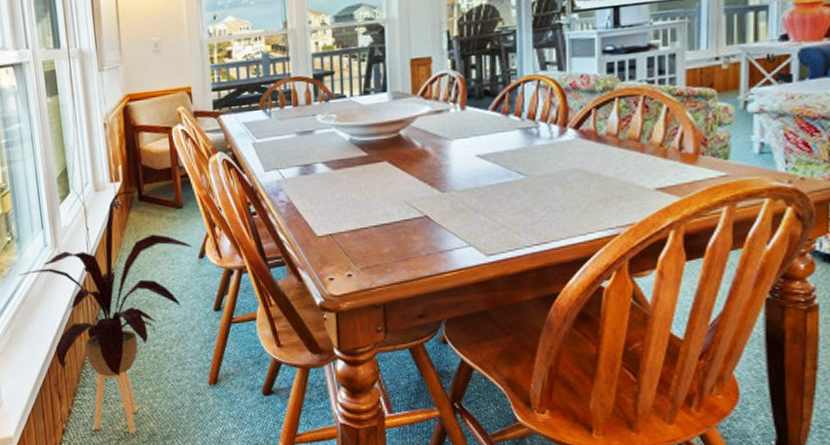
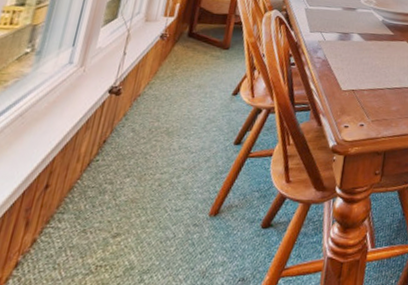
house plant: present [18,190,192,434] -> none [25,25,229,267]

